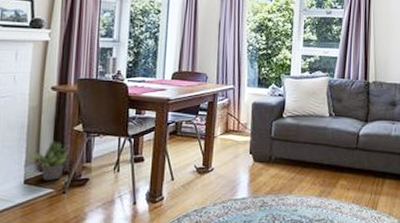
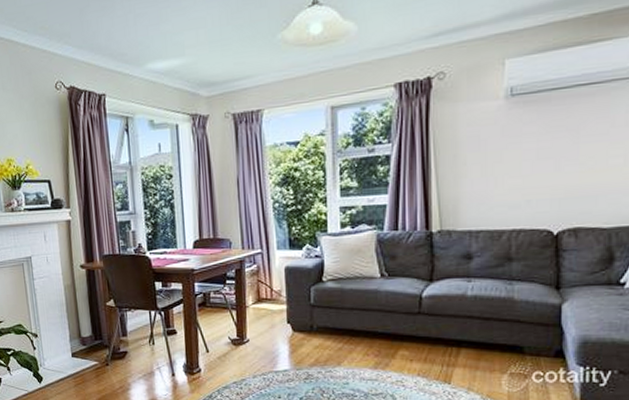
potted plant: present [29,140,70,180] -> none [71,316,106,353]

